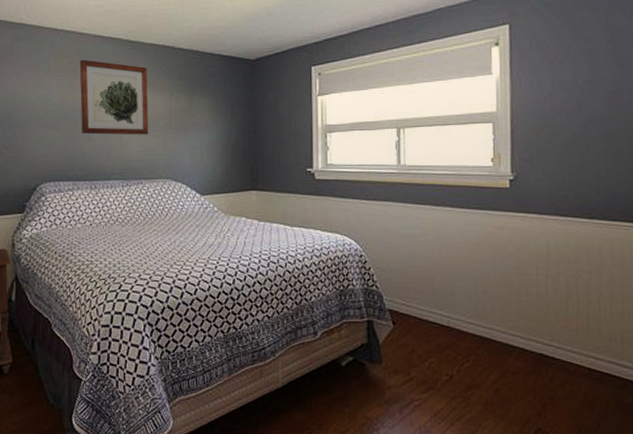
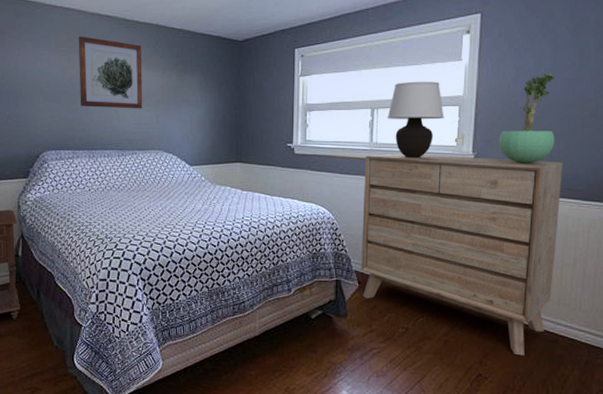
dresser: none [393,176,614,405] -> present [361,153,564,356]
table lamp: none [414,97,477,181] -> present [387,81,444,159]
potted plant: none [539,85,602,184] -> present [498,73,555,164]

